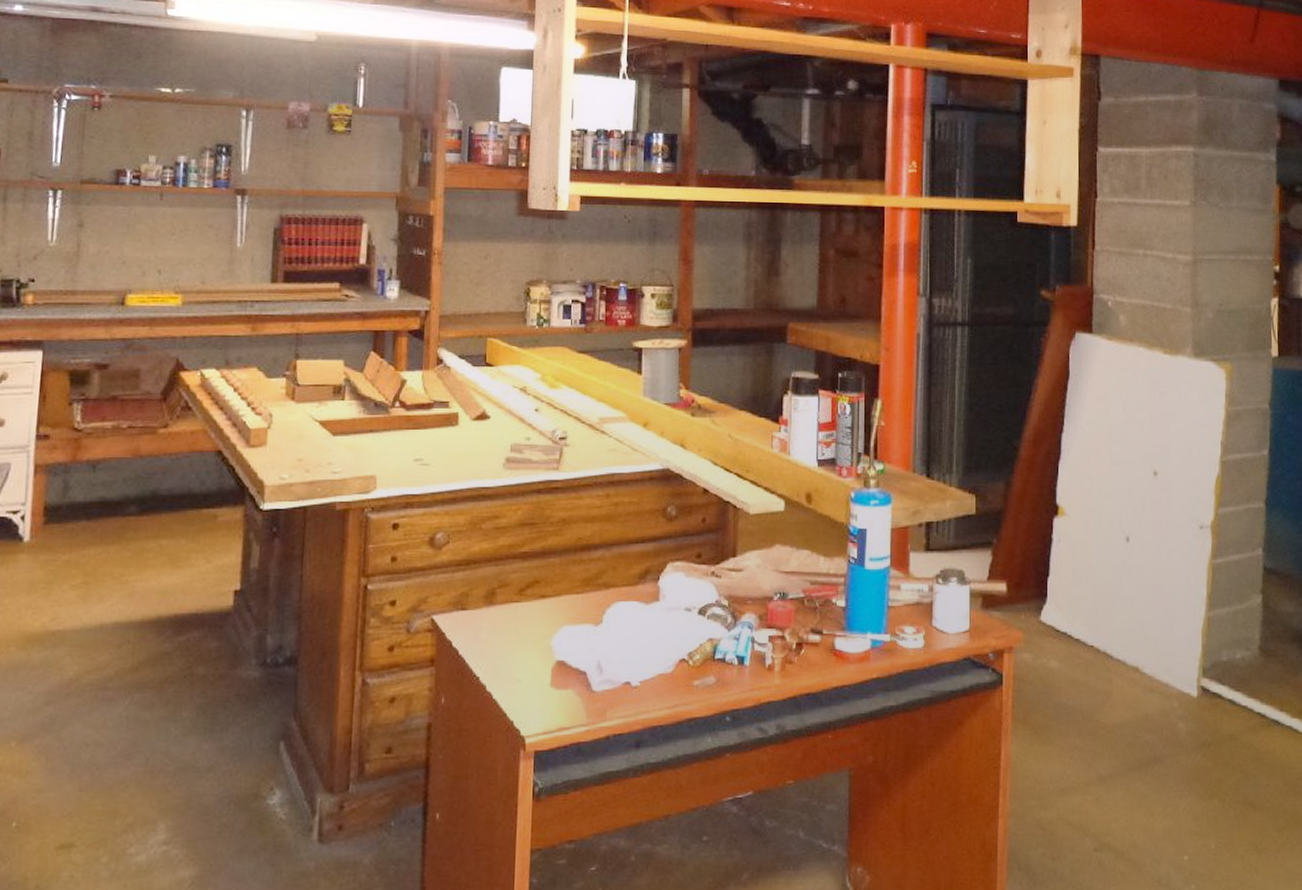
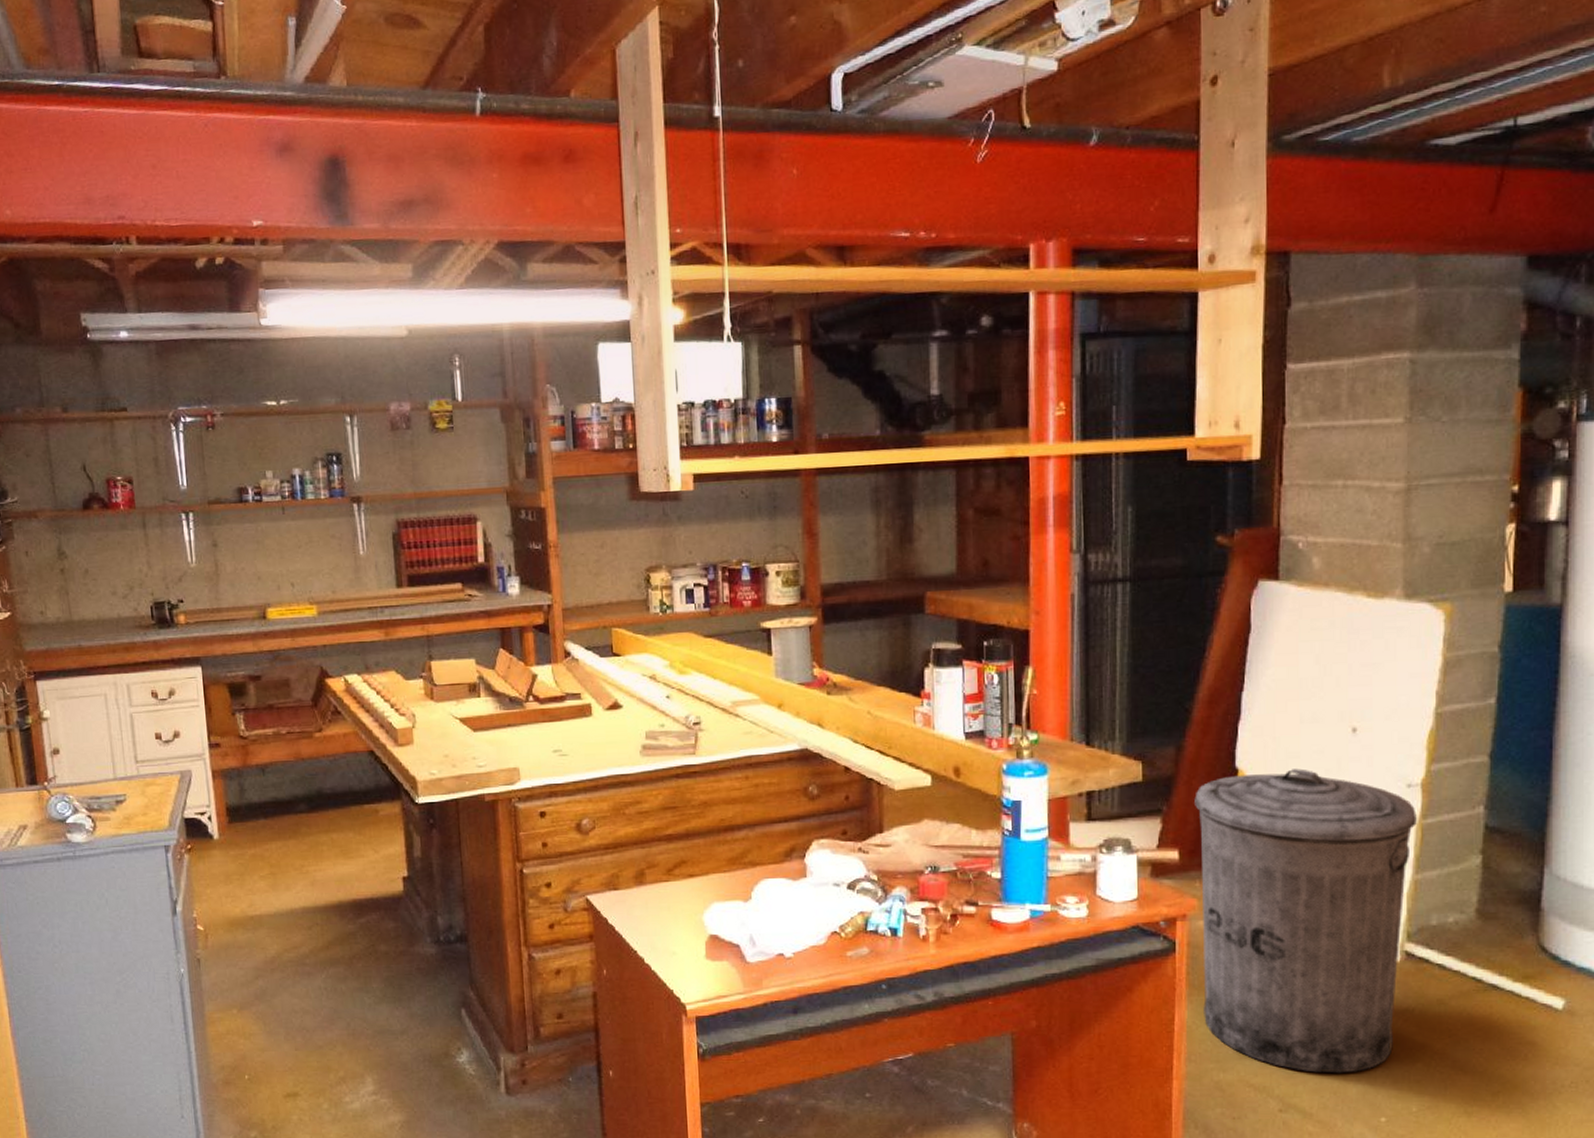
trash can: none [1021,507,1208,810] -> present [1194,768,1417,1074]

